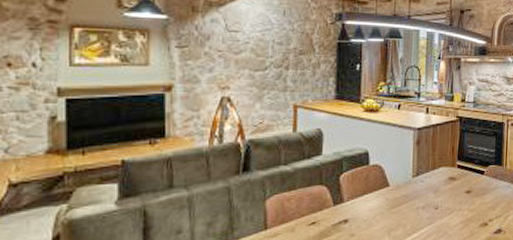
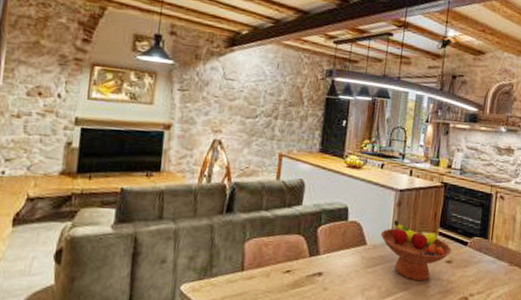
fruit bowl: none [402,158,471,215] -> present [380,220,452,282]

